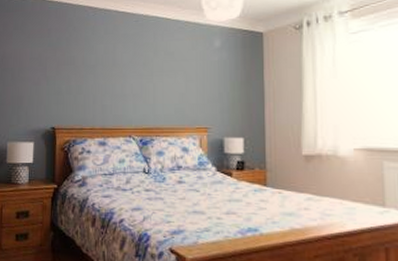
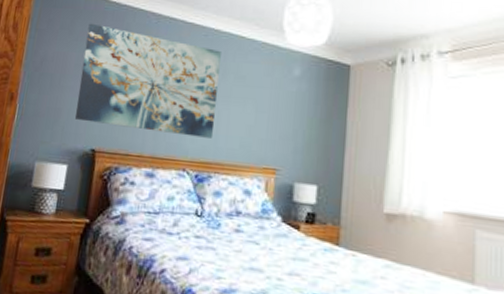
wall art: none [35,22,152,108] -> present [74,23,223,138]

